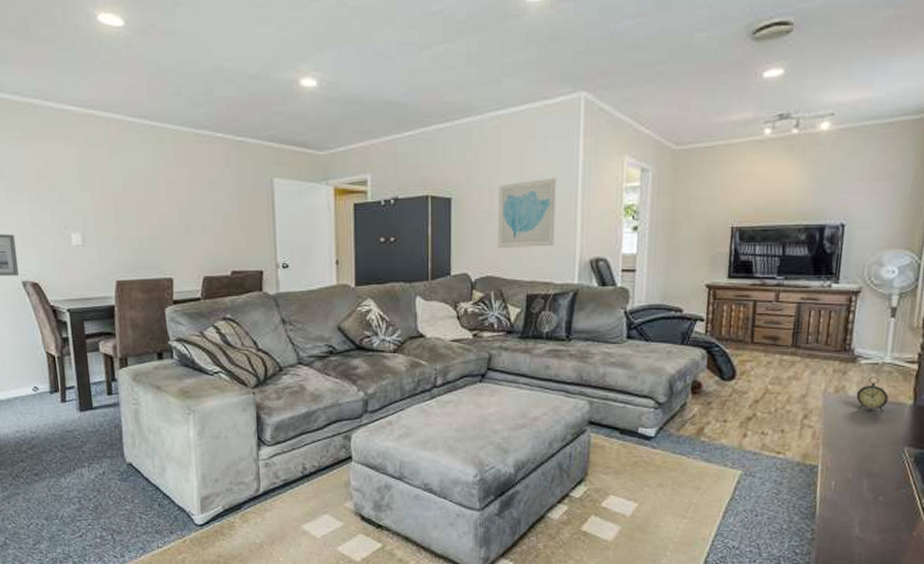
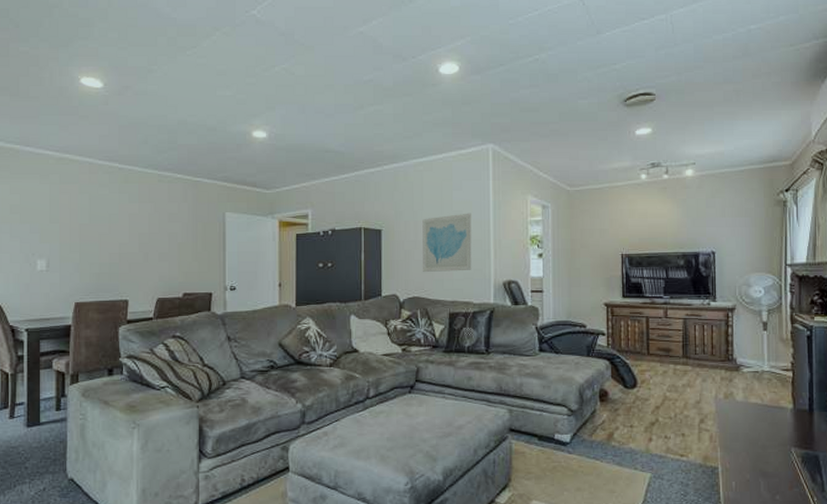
alarm clock: present [856,377,889,413] -> none [743,383,771,416]

